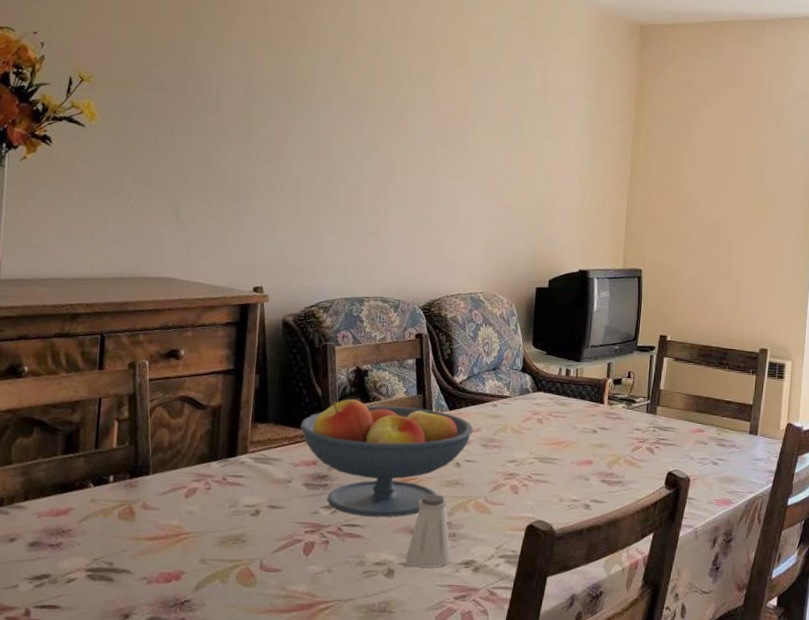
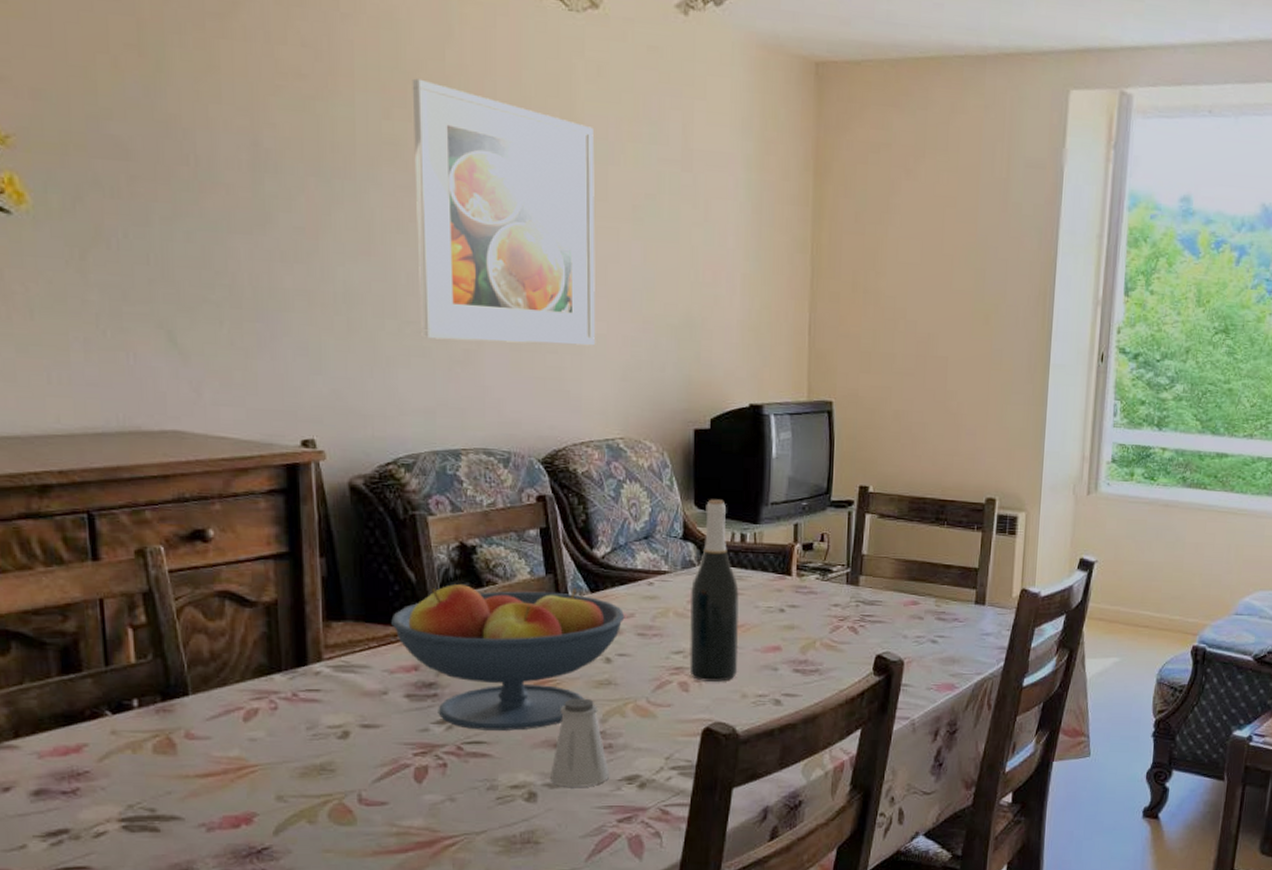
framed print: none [345,38,479,224] -> present [412,78,596,346]
wine bottle: none [520,341,563,487] -> present [689,499,740,682]

